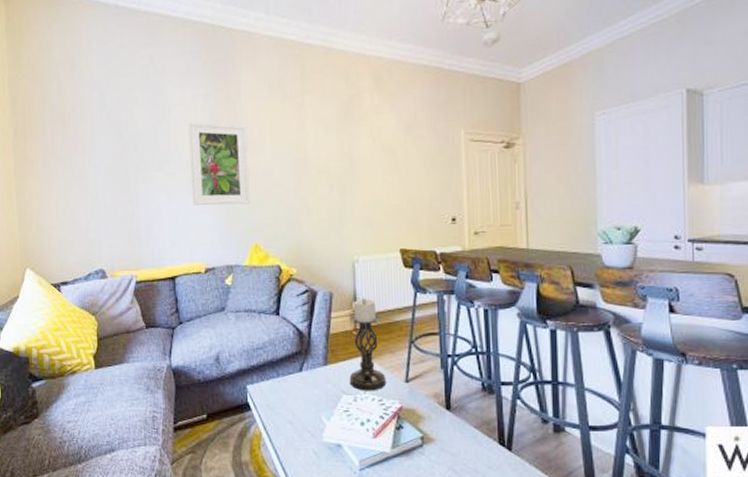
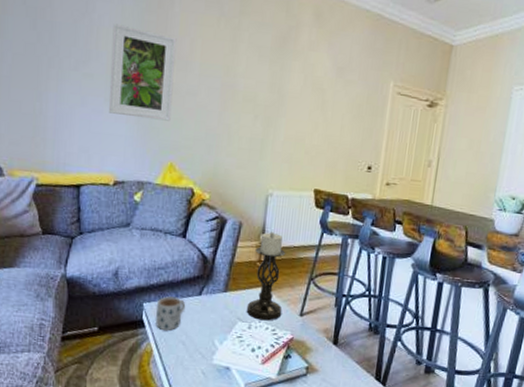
mug: none [260,376,288,411] -> present [156,296,186,330]

